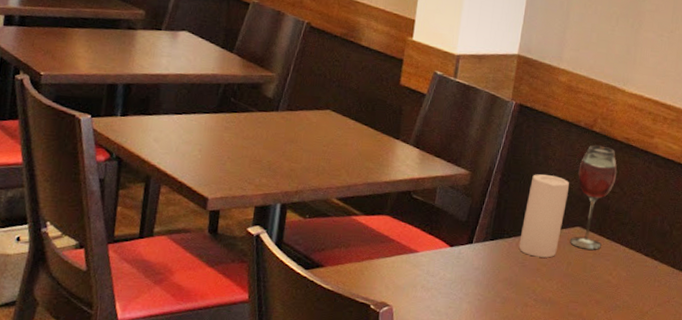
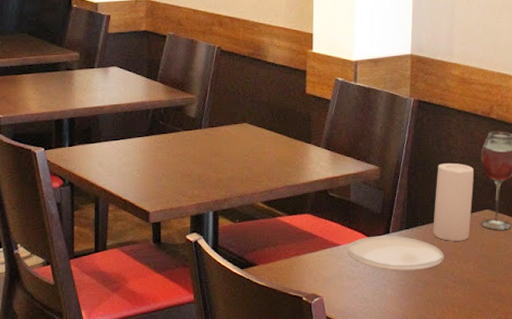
plate: none [425,245,528,286] -> present [347,236,444,271]

